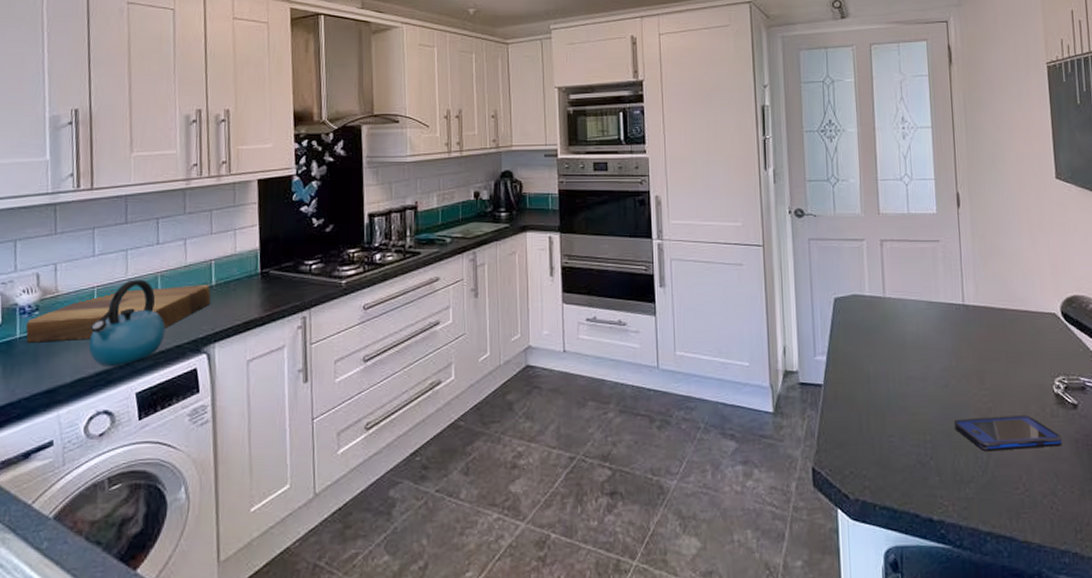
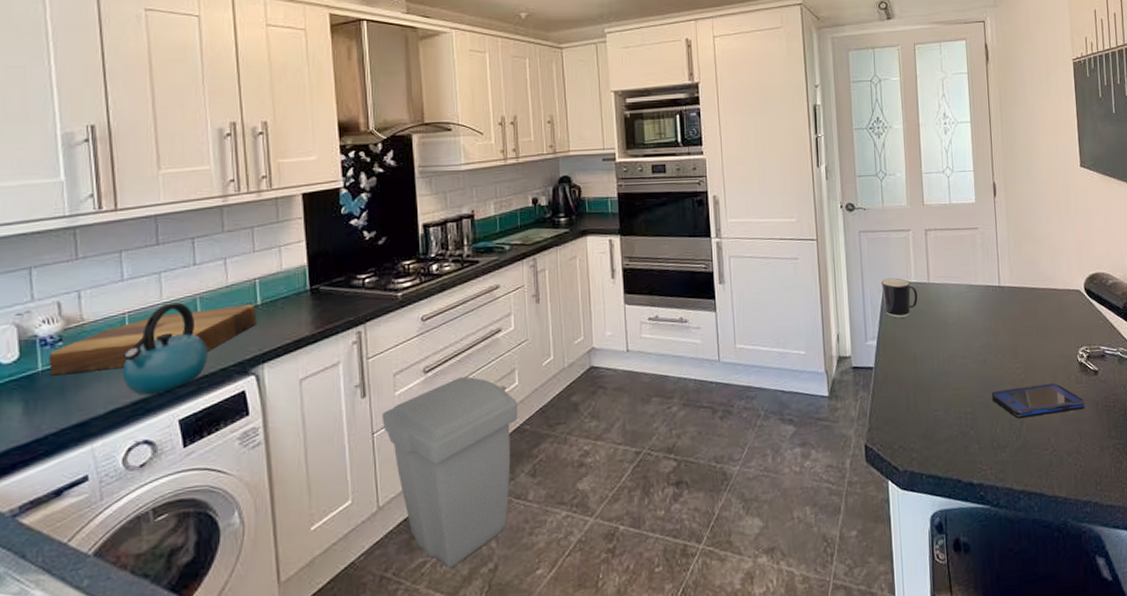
trash can: none [322,367,454,562] -> present [382,376,518,568]
mug: none [832,290,872,333] -> present [881,277,918,318]

